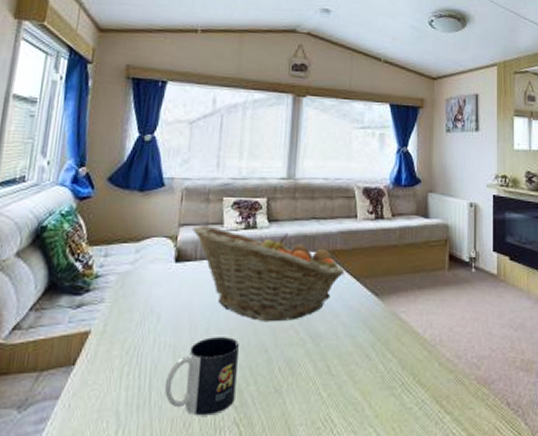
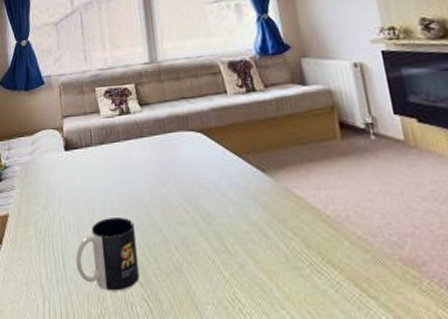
fruit basket: present [192,224,345,322] -> none [74,114,225,203]

